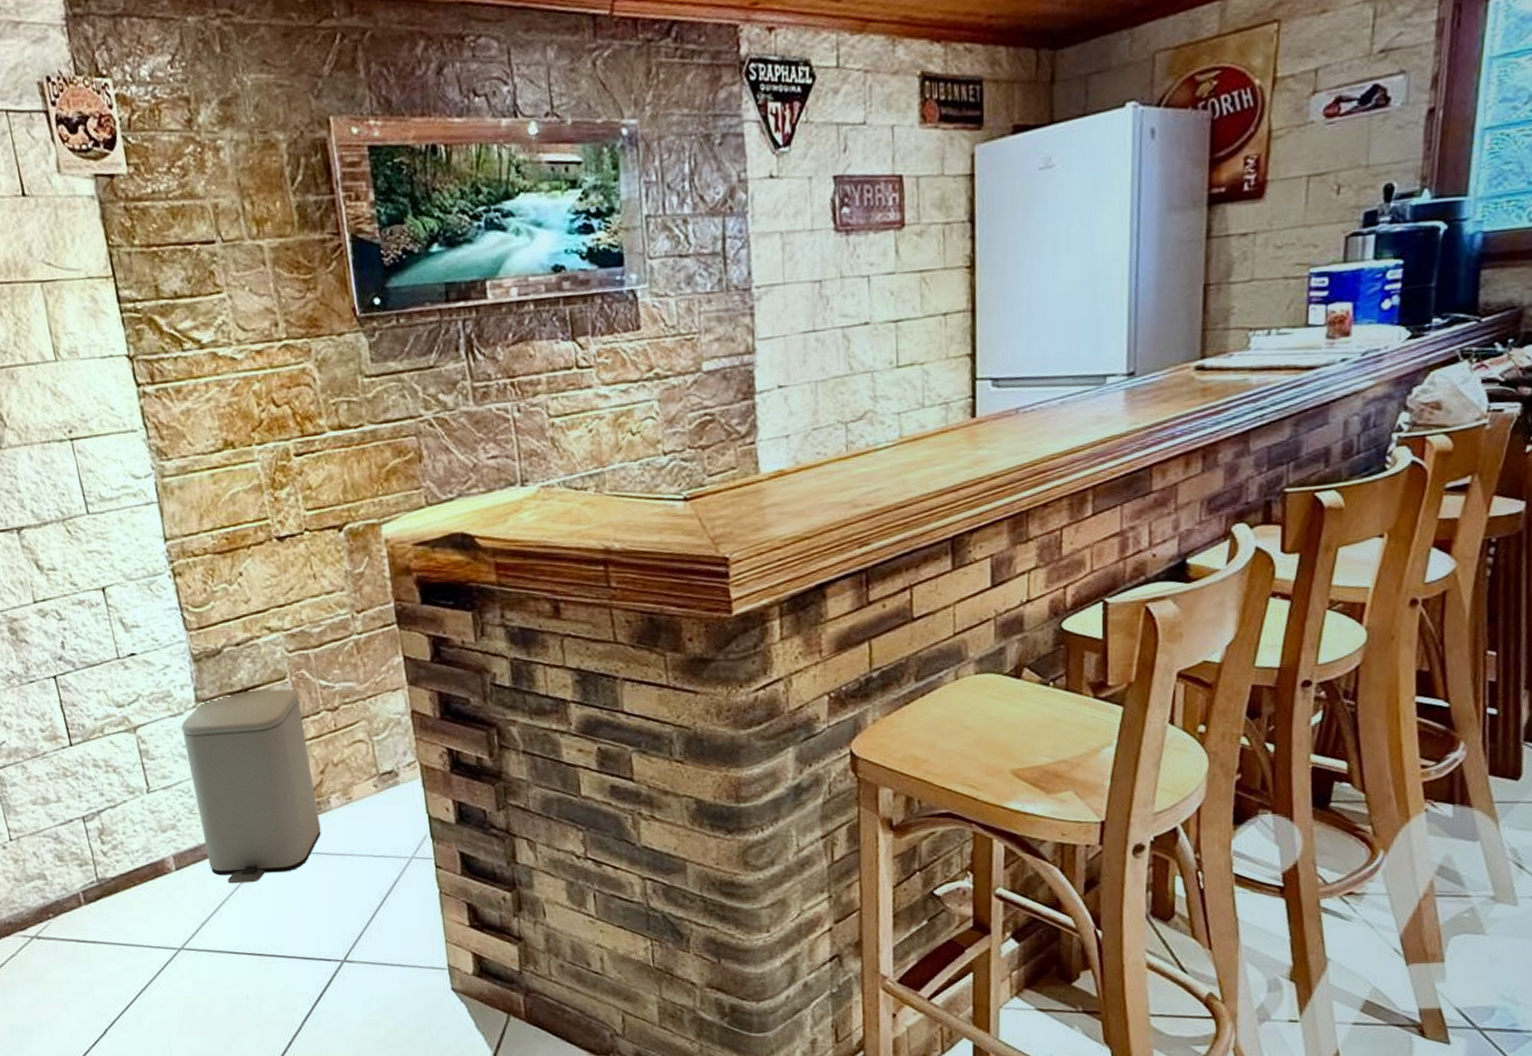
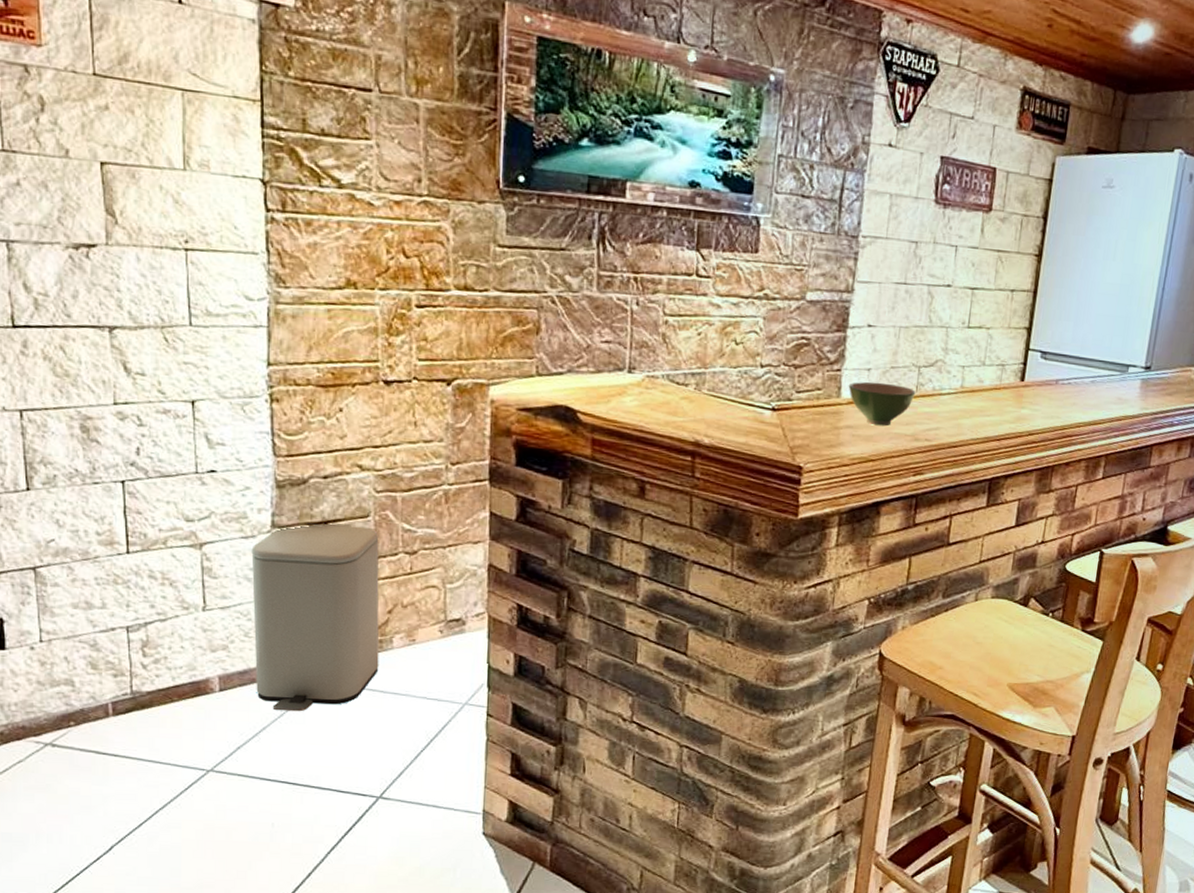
bowl: none [766,448,847,499] -> present [848,382,916,427]

